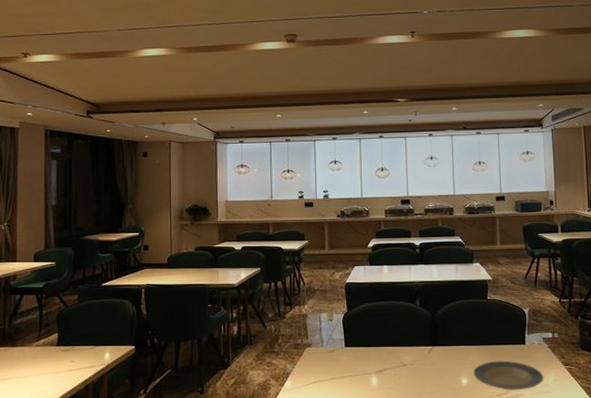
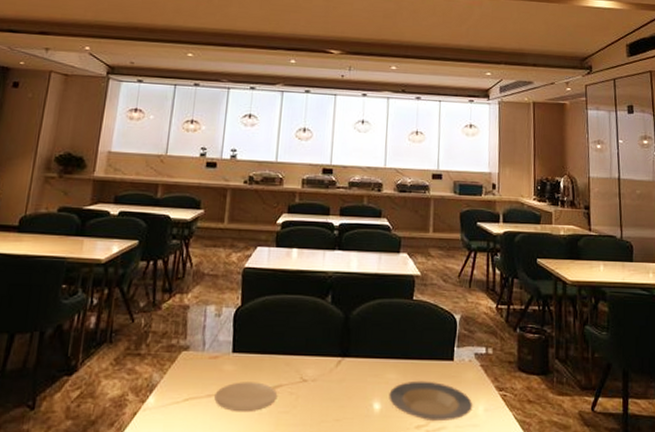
plate: none [336,367,385,390] -> present [214,382,278,413]

